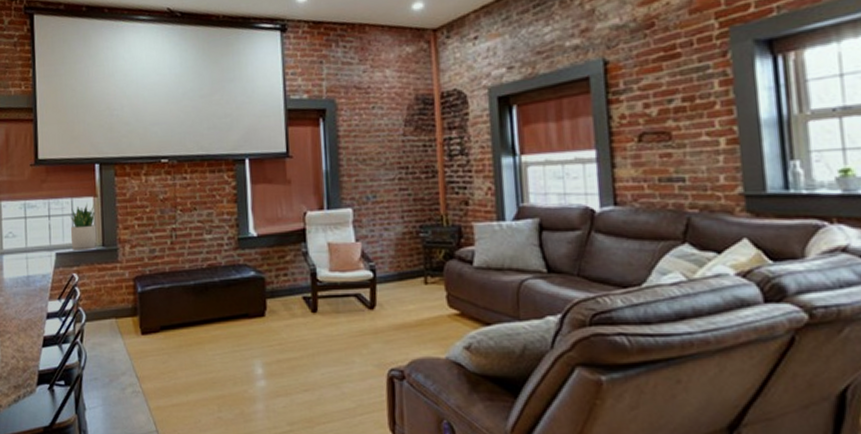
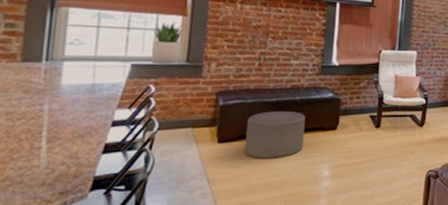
pouf: none [167,296,230,352] -> present [244,111,306,158]

